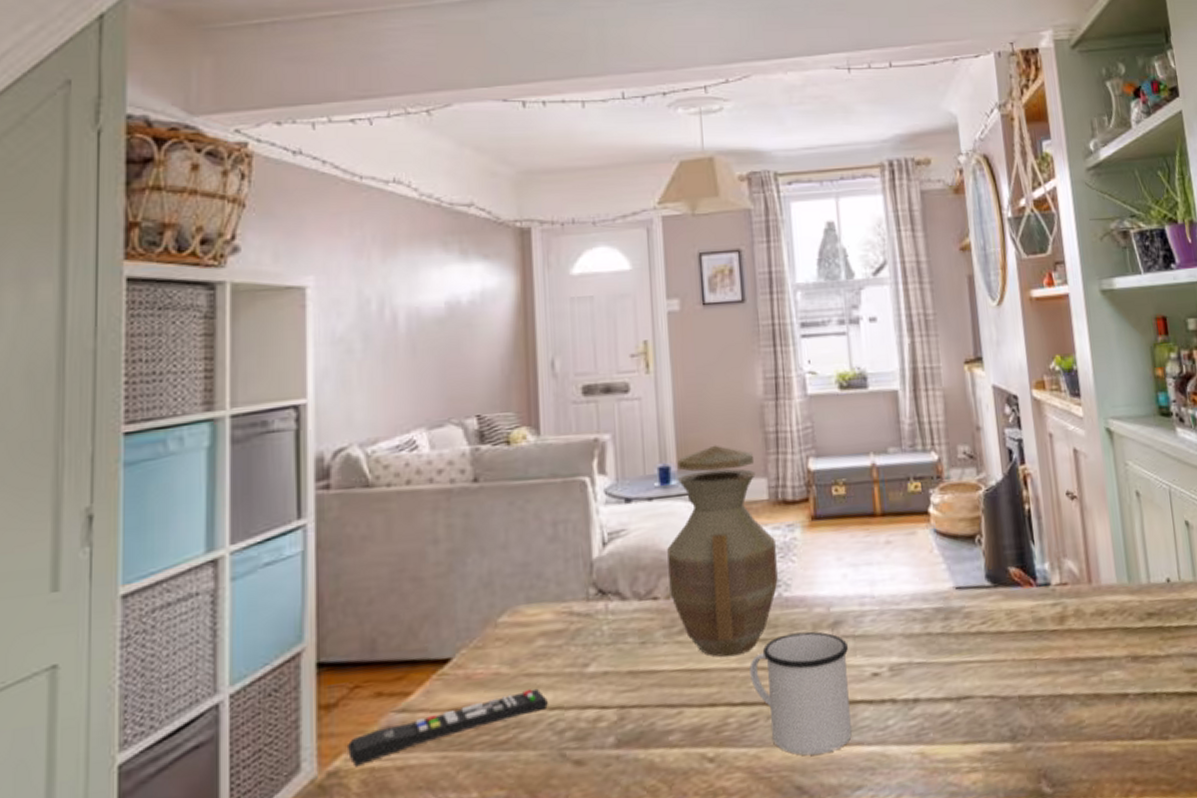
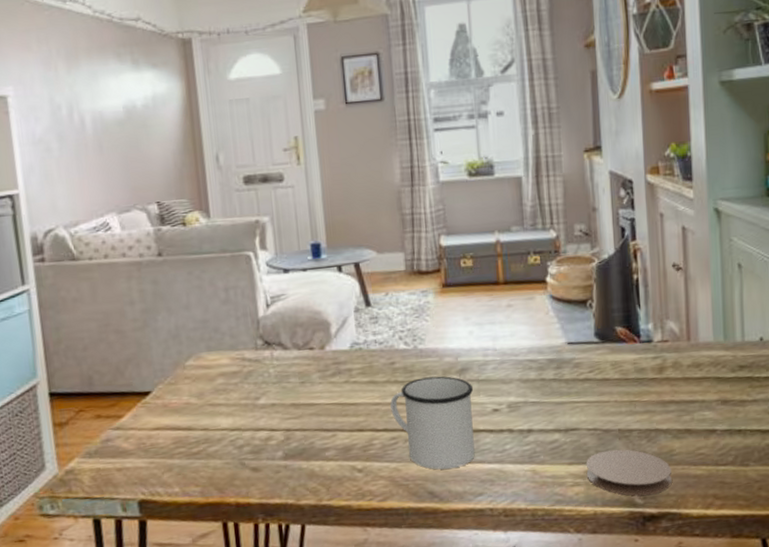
remote control: present [346,688,549,767] -> none [77,415,230,468]
vase: present [667,445,778,657] -> none [320,225,414,395]
coaster: none [983,722,1084,783] -> present [586,449,672,496]

